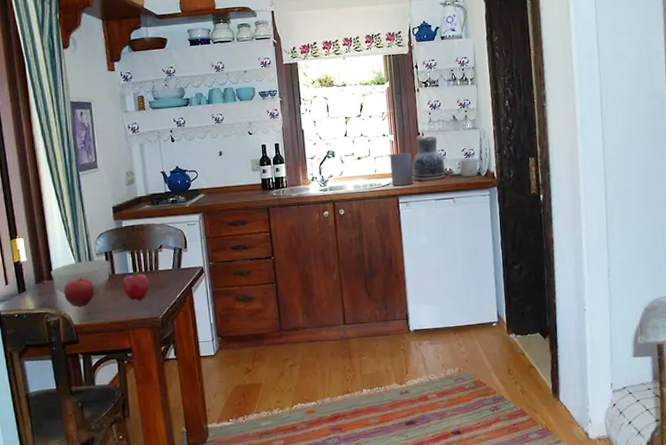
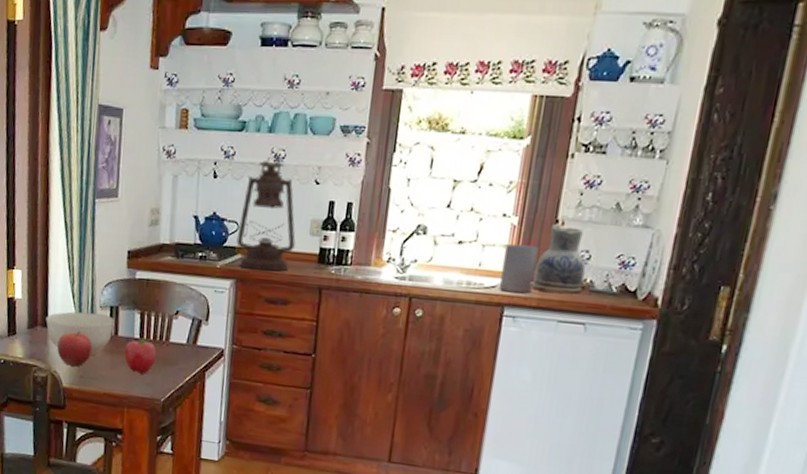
oil lamp: none [197,120,243,204] -> present [236,156,296,272]
mug: present [459,158,484,178] -> none [606,270,646,299]

